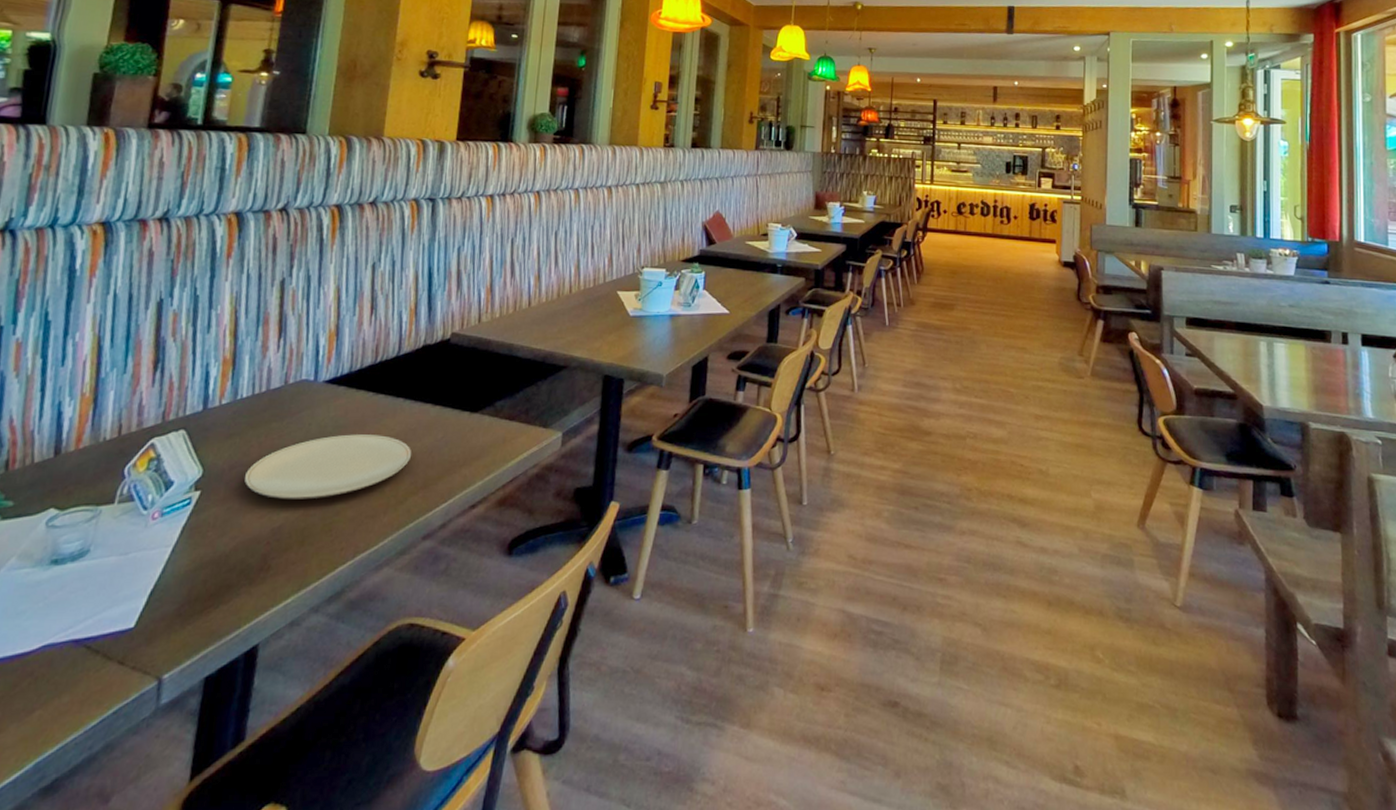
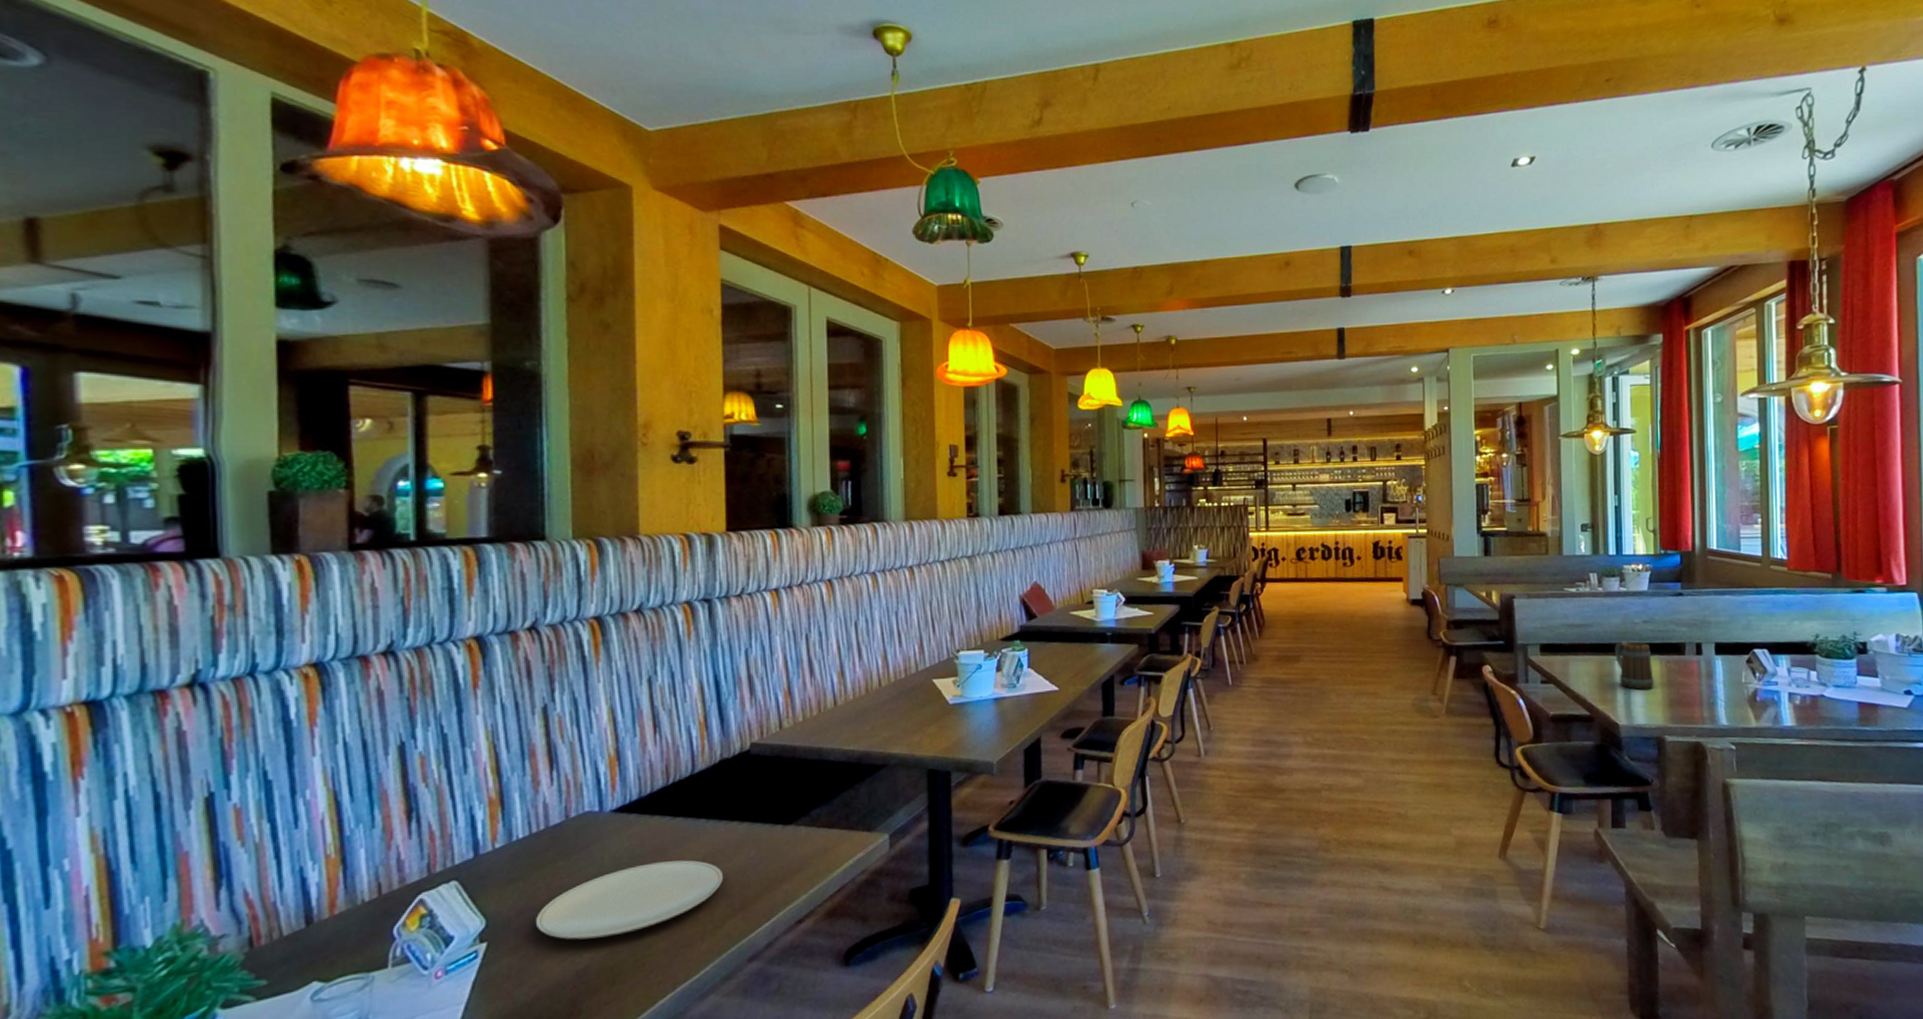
beer mug: none [1260,322,1300,374] -> present [1615,641,1655,691]

